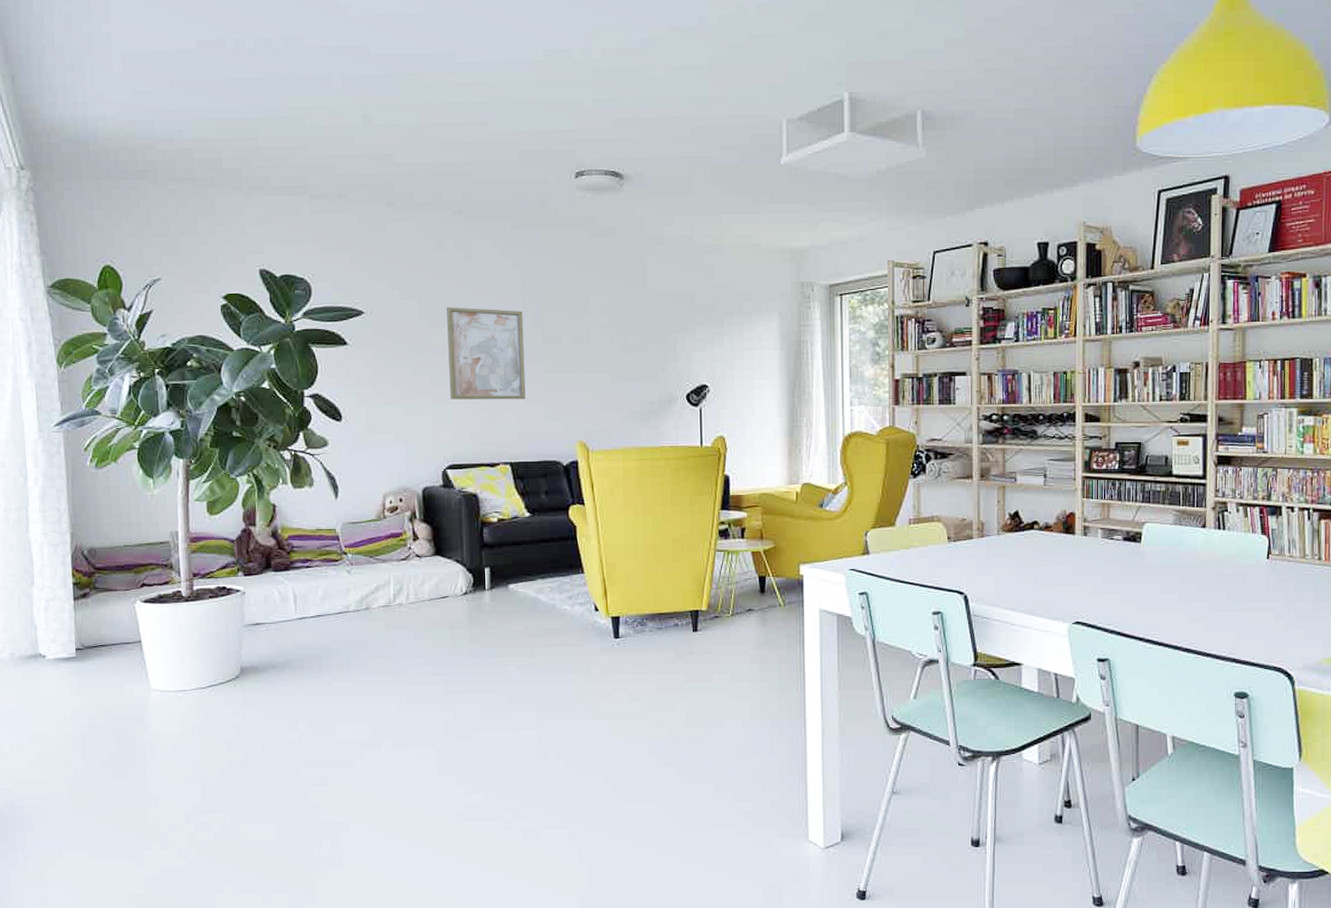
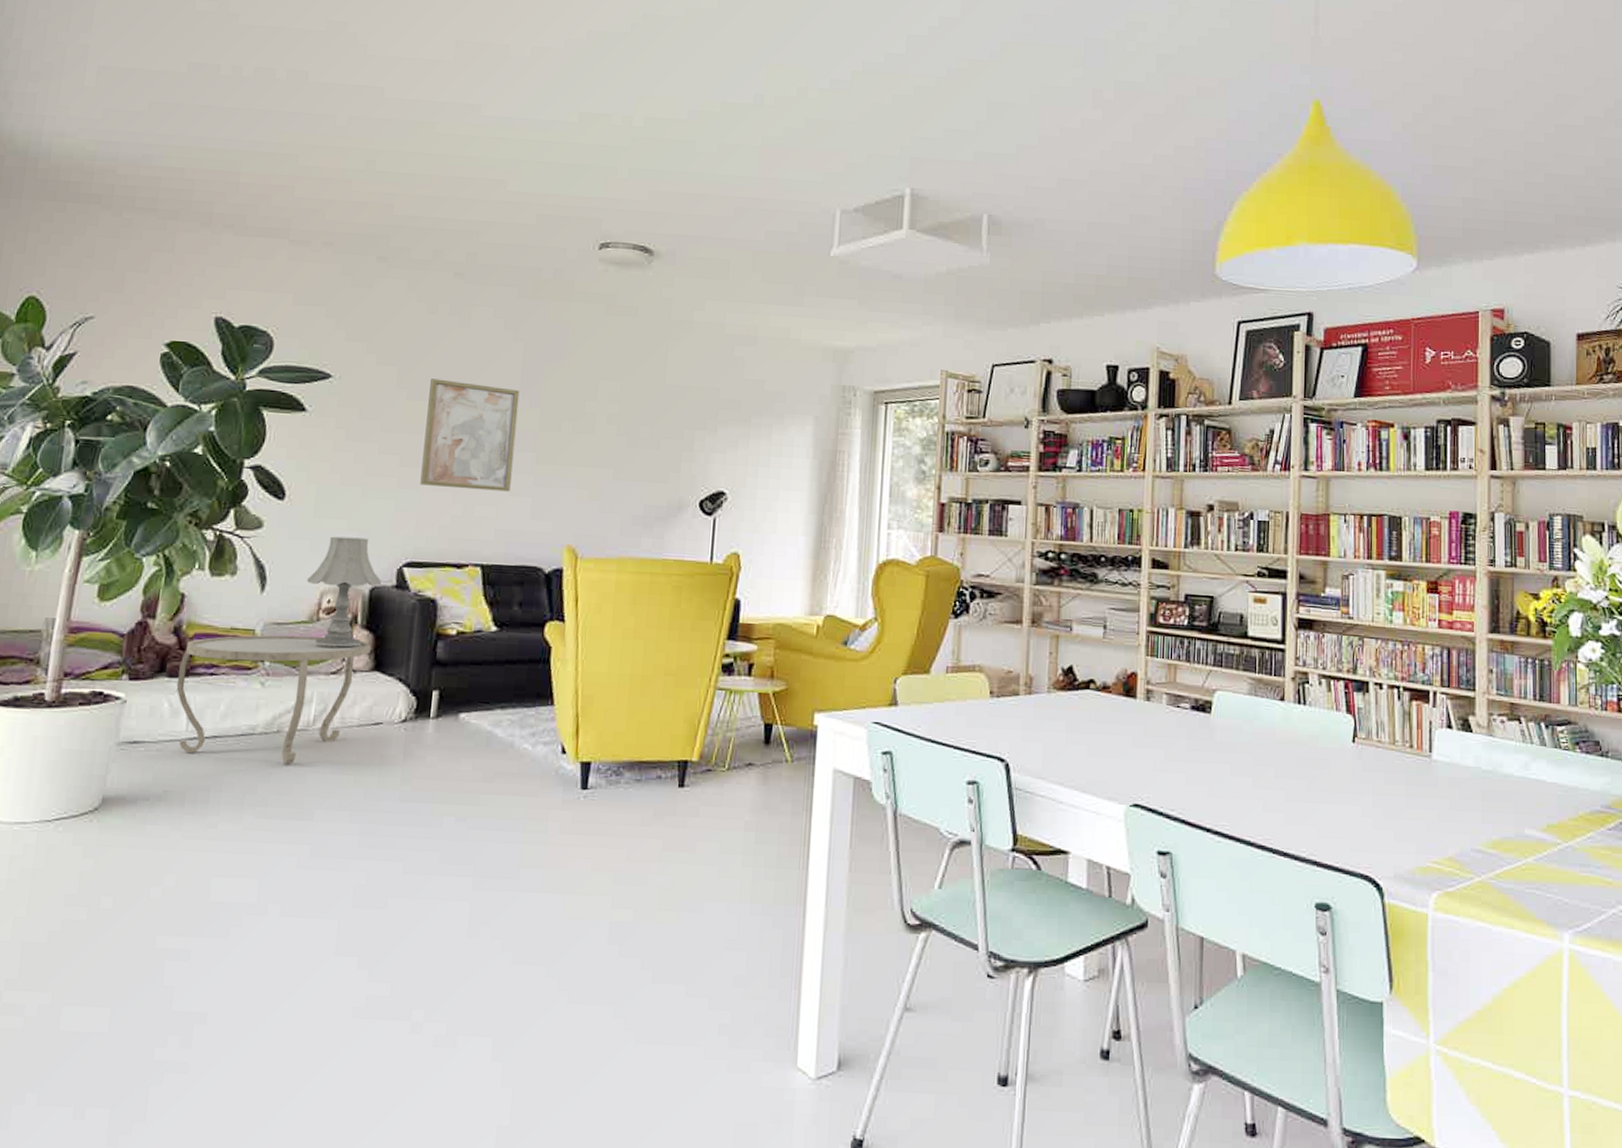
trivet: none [281,530,430,633] -> present [177,635,371,764]
table lamp: none [371,448,431,539] -> present [307,536,382,648]

